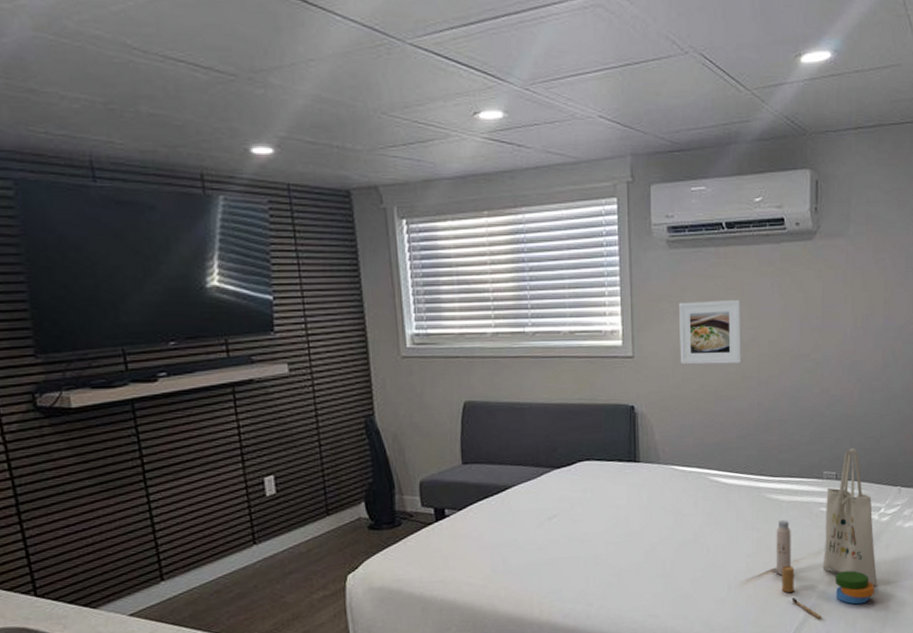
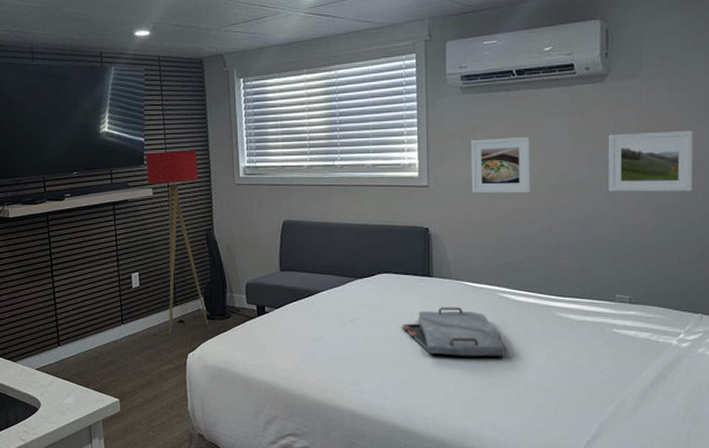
floor lamp: none [275,313,373,553] -> present [145,151,208,335]
serving tray: none [606,494,717,551] -> present [402,307,506,356]
tote bag: present [776,448,878,620] -> none [566,274,677,436]
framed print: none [817,295,896,362] -> present [608,130,693,192]

